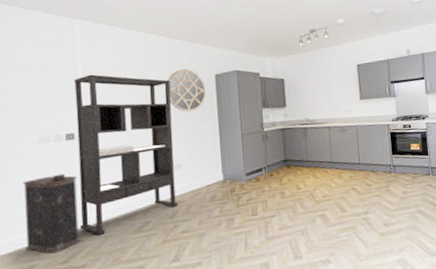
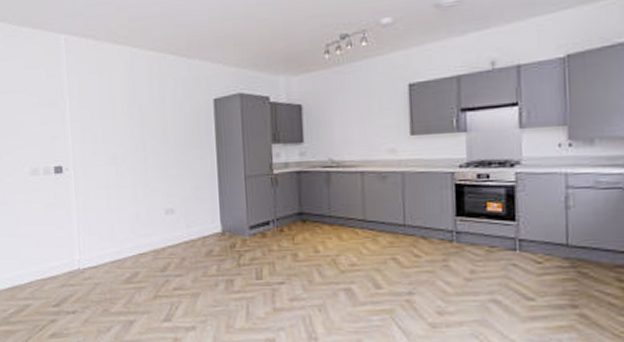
oil can: present [23,173,81,254] -> none [16,210,71,295]
shelving unit: present [74,74,179,235] -> none [61,99,171,281]
home mirror: present [167,68,206,112] -> none [158,91,203,146]

